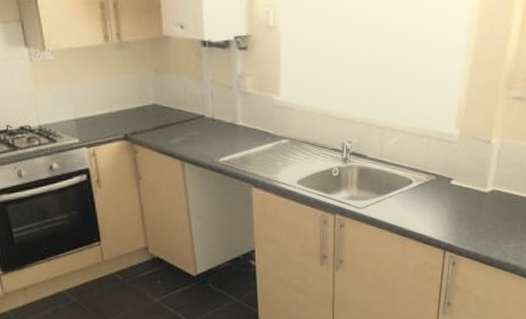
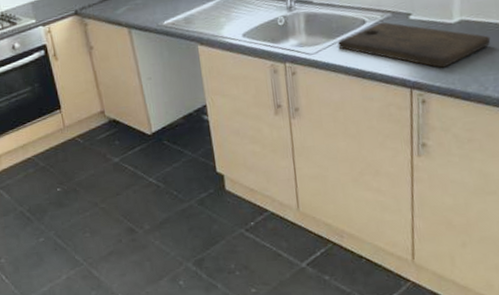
cutting board: none [385,184,515,233] -> present [338,21,491,68]

